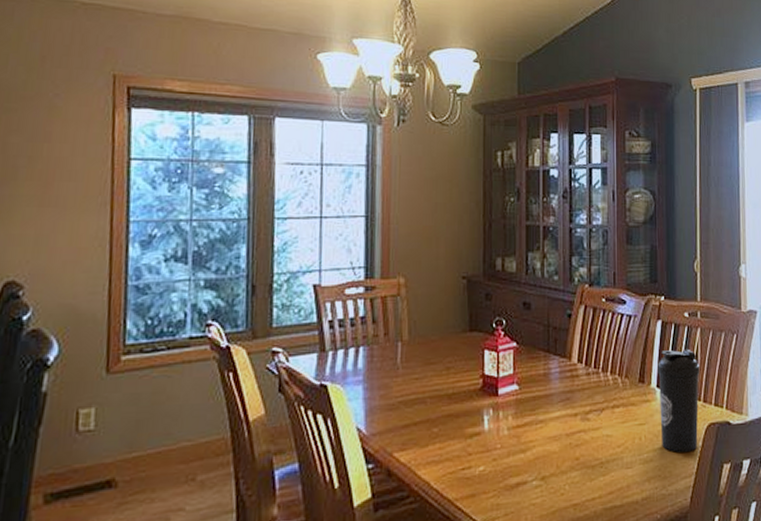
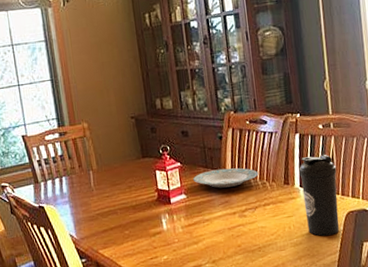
plate: none [530,355,610,380] -> present [193,167,259,188]

